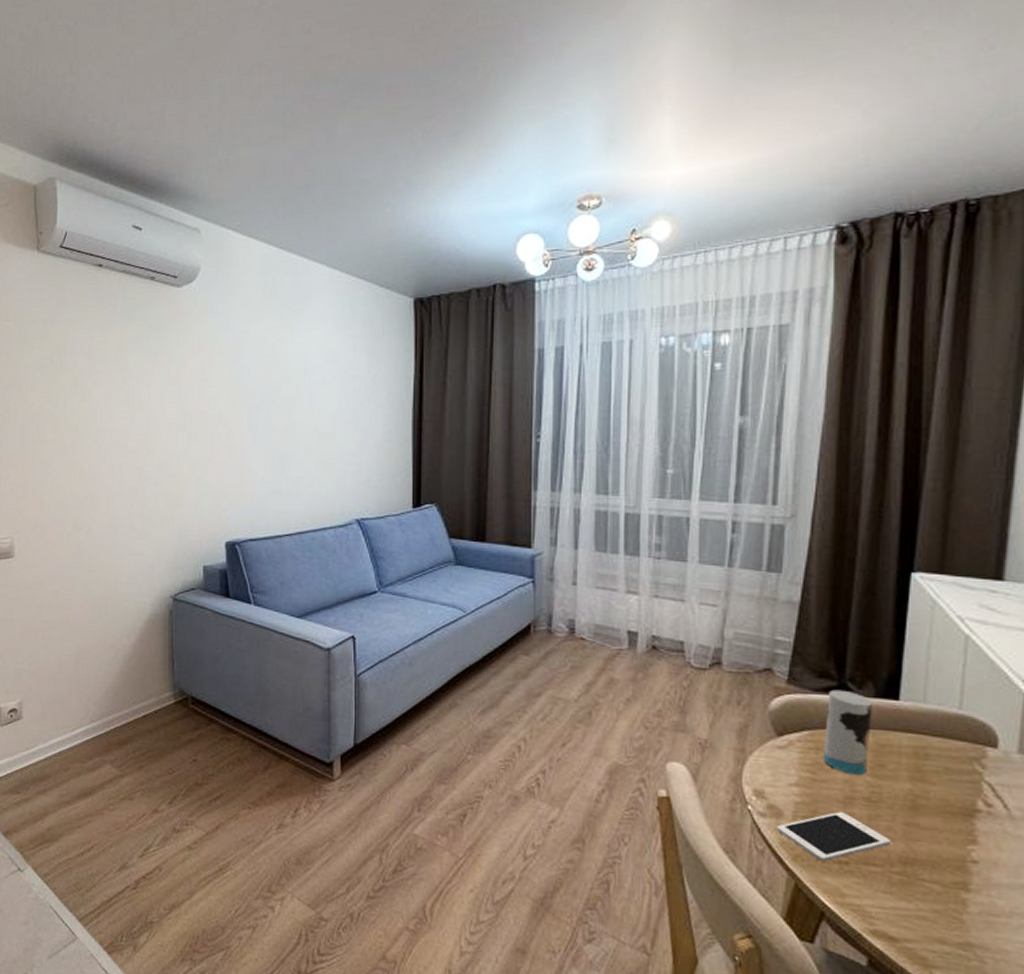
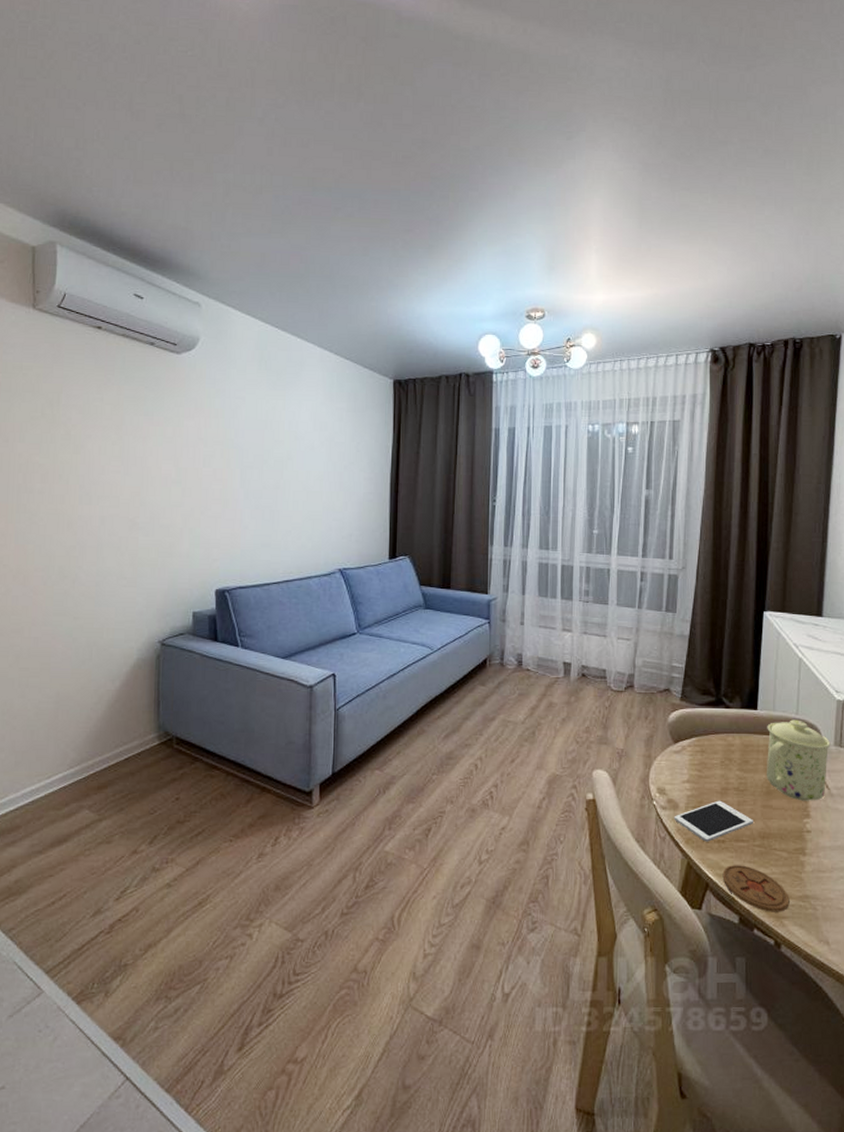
cup: present [822,689,872,775] -> none [706,703,739,770]
coaster: none [844,893,944,960] -> present [722,865,790,912]
mug: none [912,715,1013,824] -> present [767,719,831,801]

